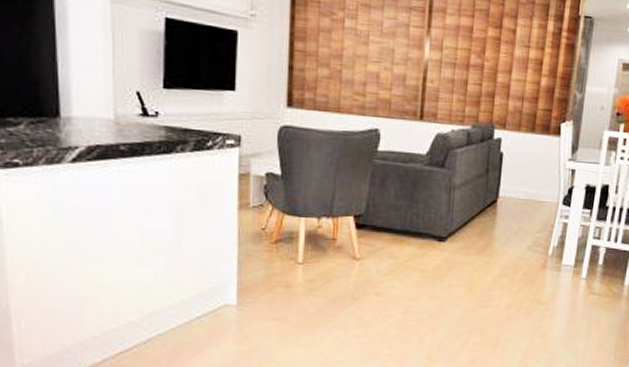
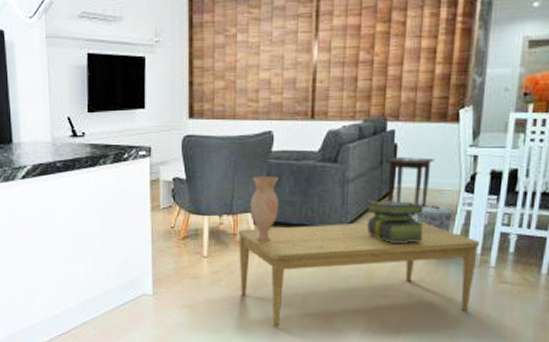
coffee table: none [337,231,574,341] -> present [238,222,480,328]
vase: none [352,177,384,248] -> present [251,177,279,241]
stack of books: none [471,209,527,253] -> present [366,201,426,243]
side table: none [492,166,537,218] -> present [386,157,435,207]
trash can: none [519,216,551,243] -> present [417,206,453,232]

